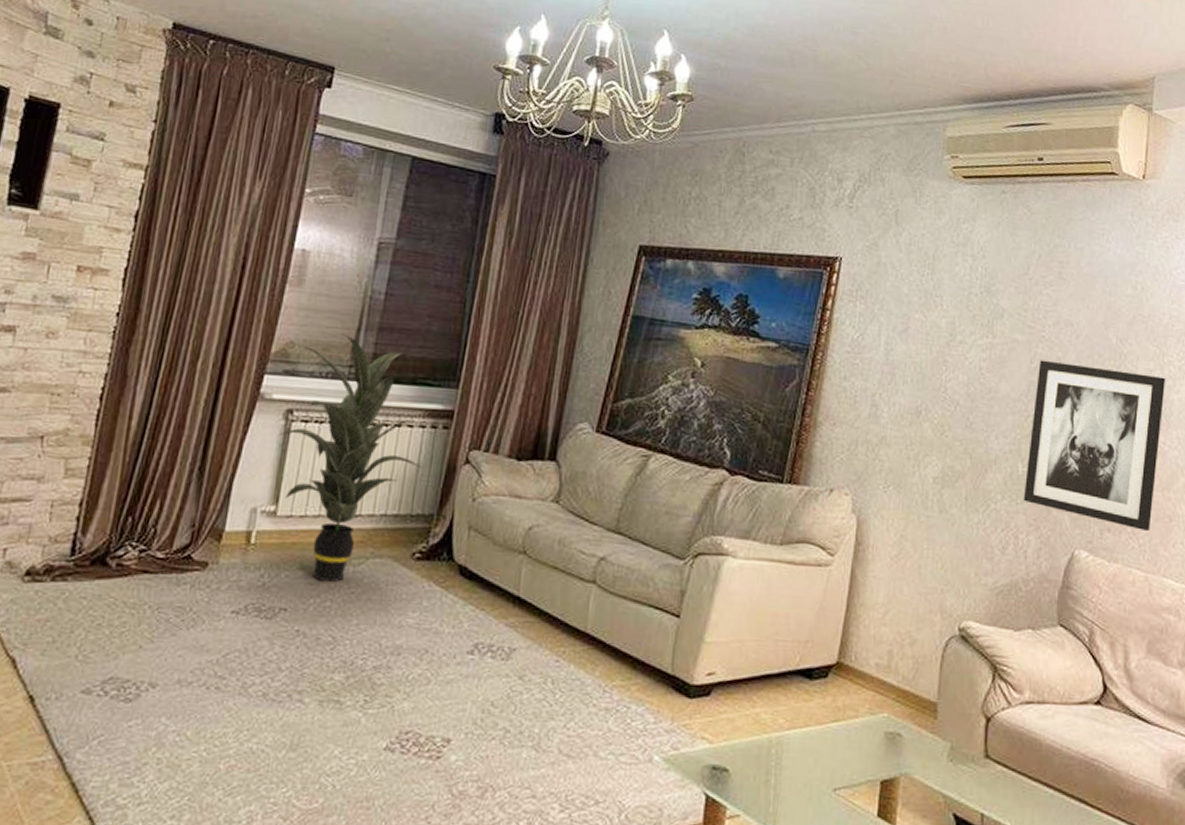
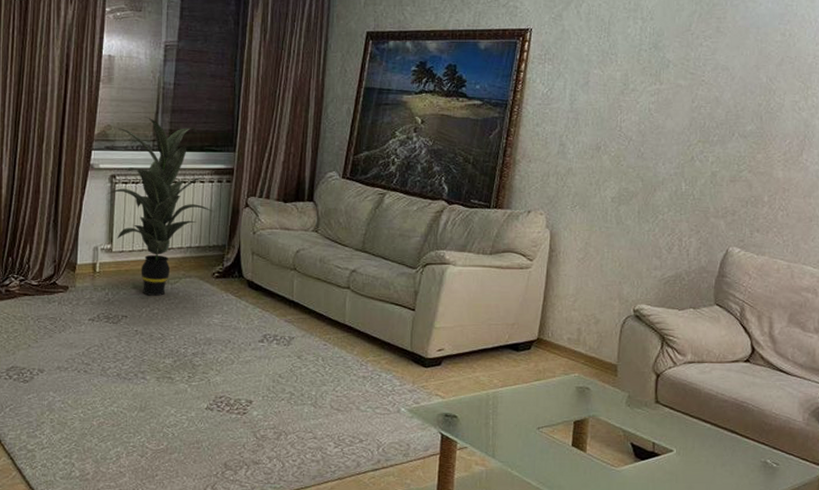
wall art: present [1023,360,1166,532] -> none [686,99,810,230]

